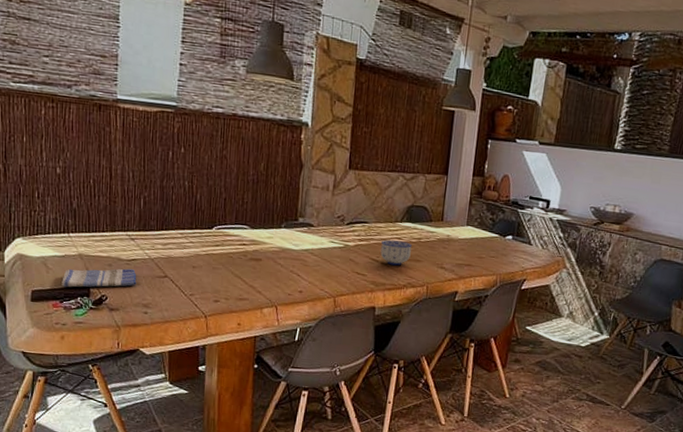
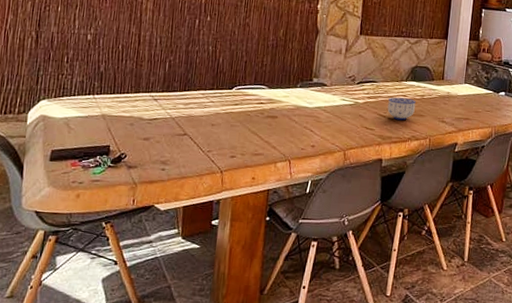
dish towel: present [62,268,137,288] -> none [82,127,157,147]

